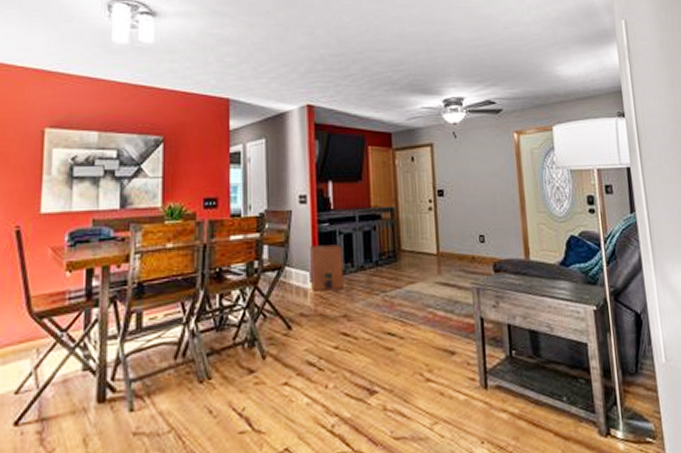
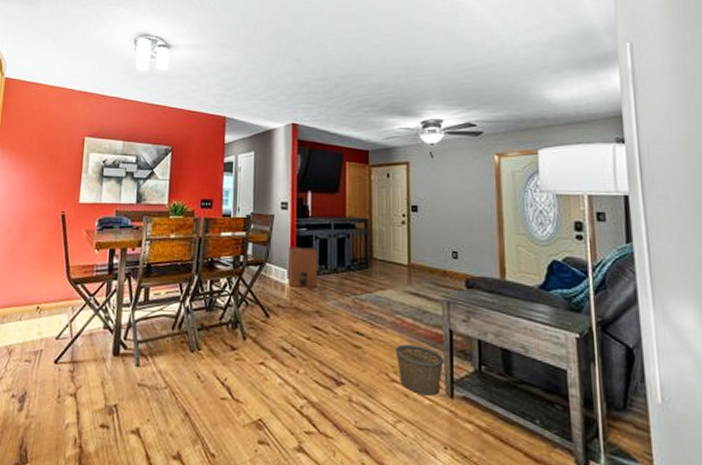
basket: none [428,338,477,391] -> present [395,344,444,396]

